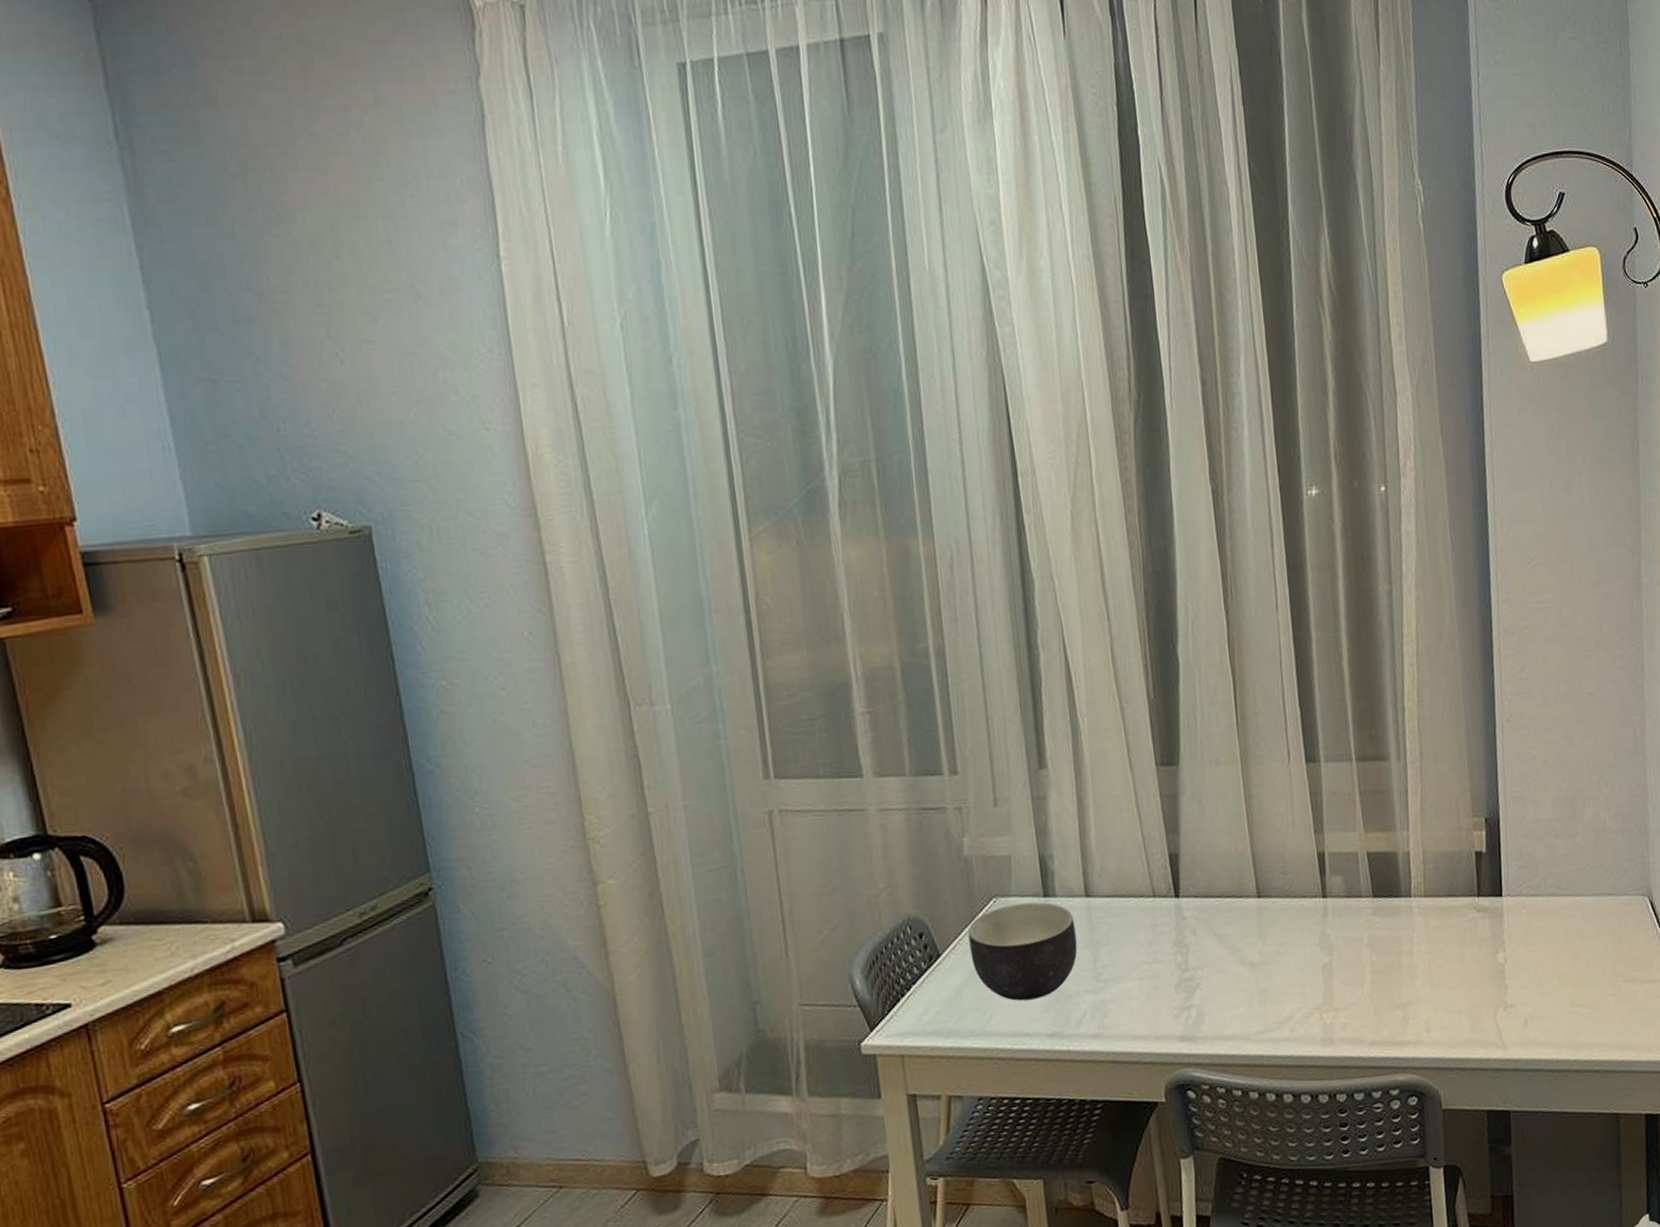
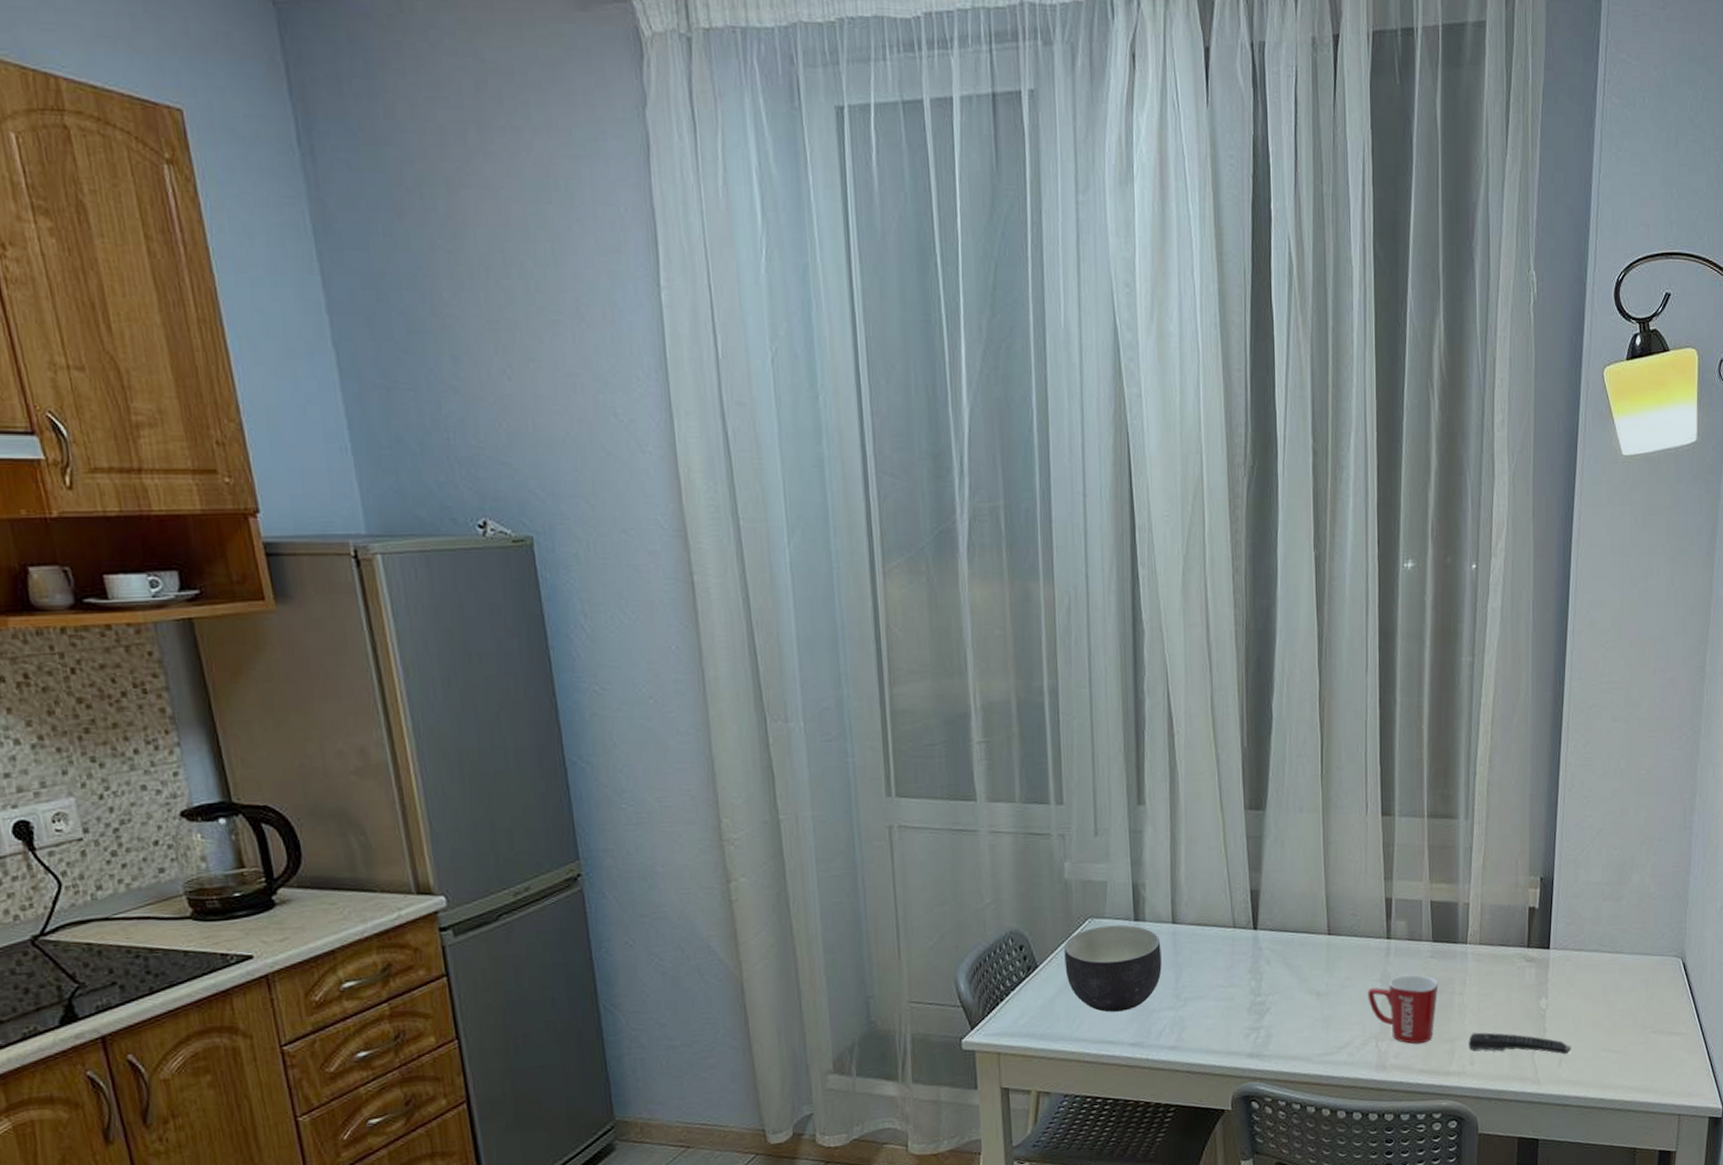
mug: none [1306,935,1384,1013] -> present [1368,974,1439,1044]
remote control: none [1422,994,1537,1016] -> present [1468,1032,1572,1055]

